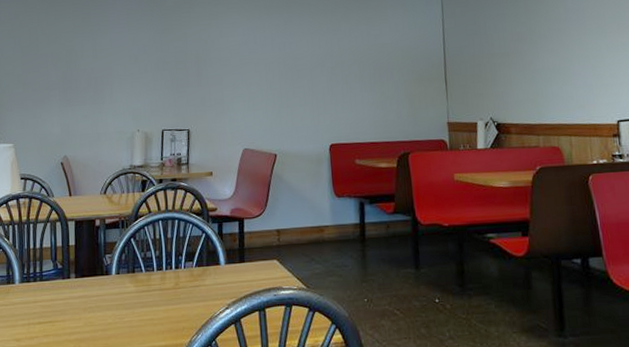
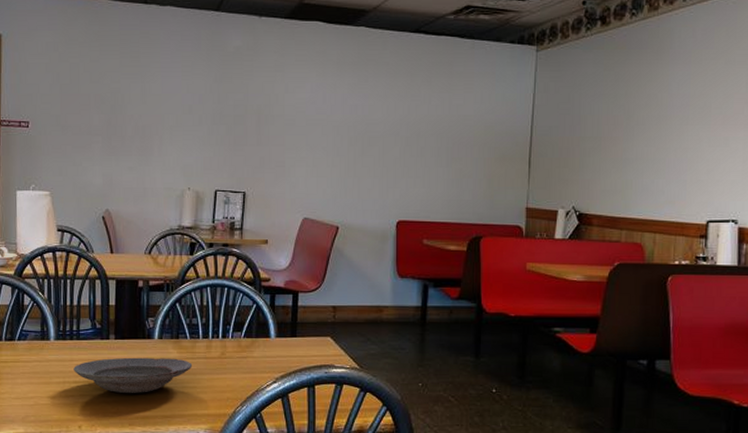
plate: none [37,292,149,331] -> present [73,357,193,393]

